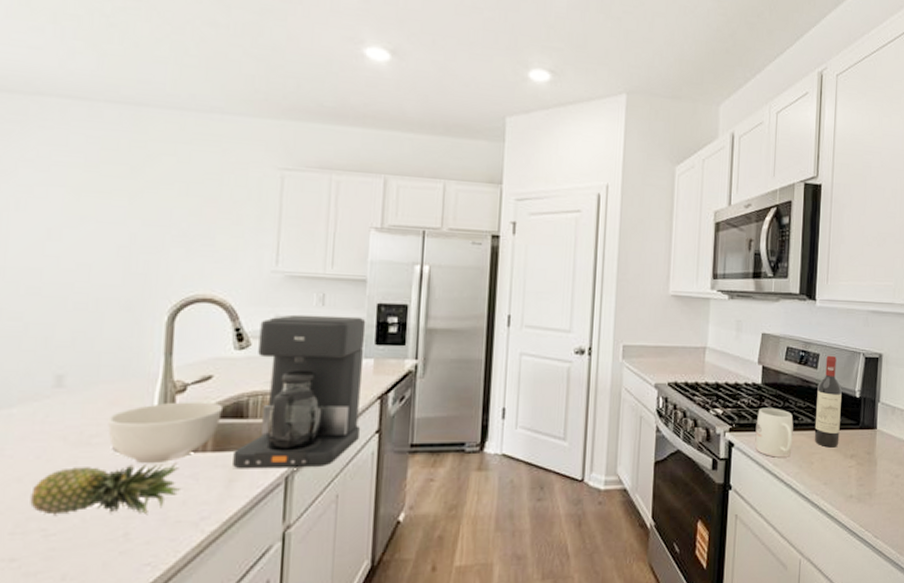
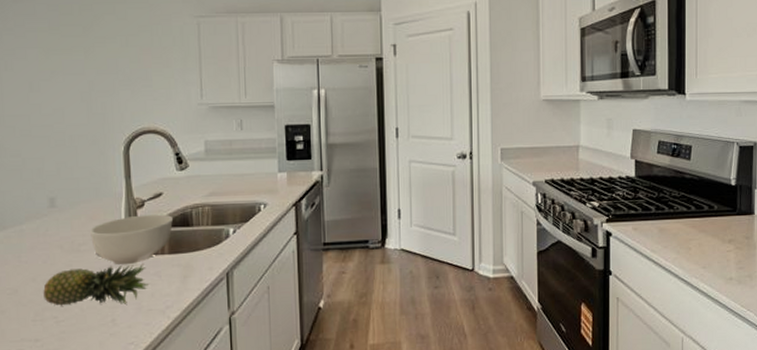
coffee maker: present [233,314,366,469] -> none [185,137,282,268]
mug: present [755,407,794,458] -> none [632,198,669,245]
wine bottle: present [814,355,842,448] -> none [690,146,716,234]

